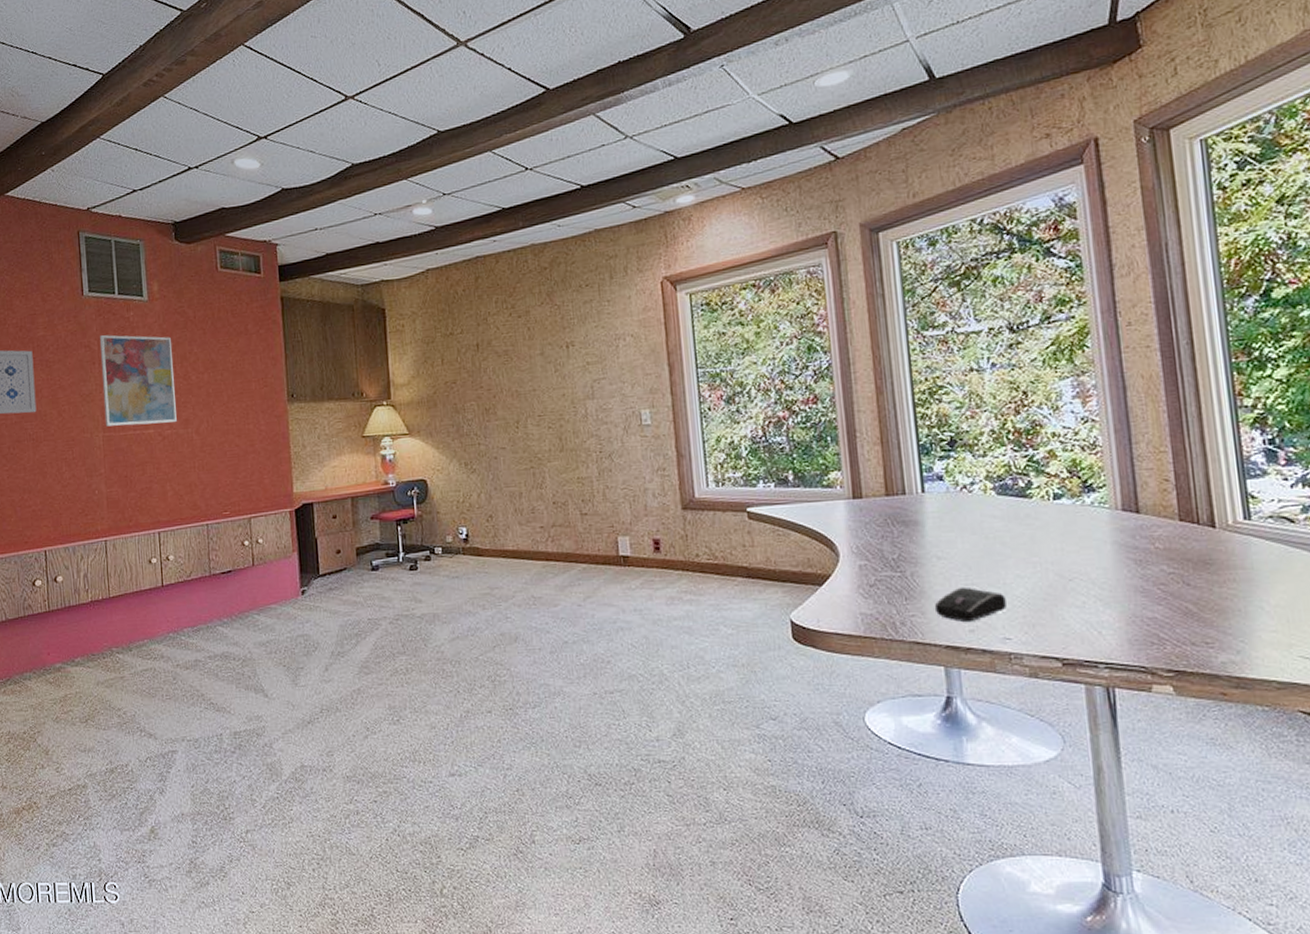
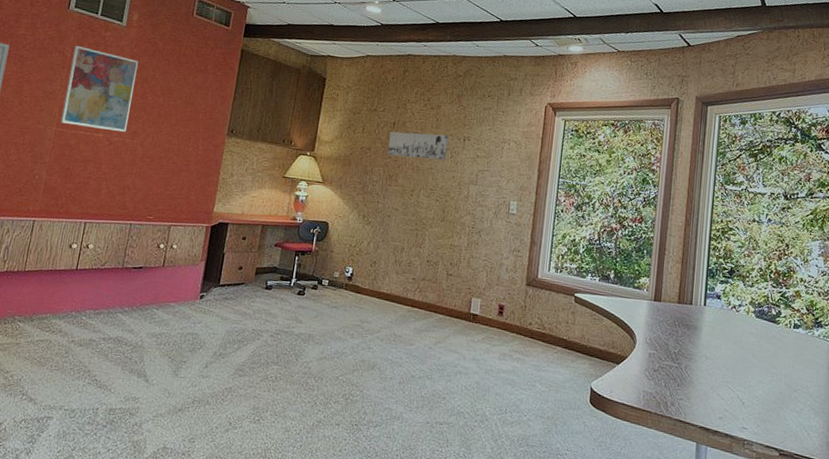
wall art: none [475,345,550,386] -> present [387,132,449,160]
computer mouse: present [935,586,1007,623] -> none [698,382,749,411]

